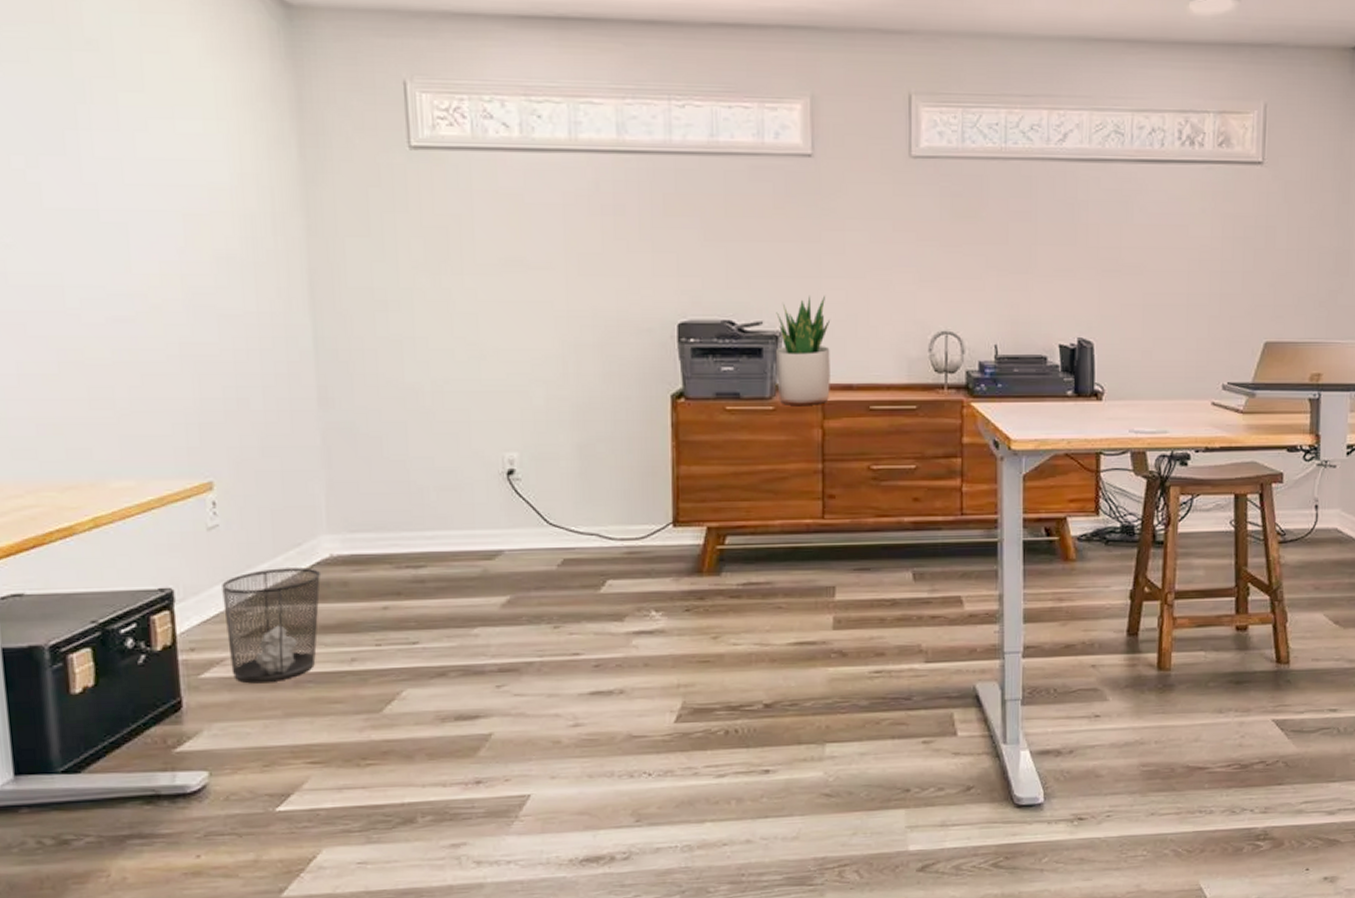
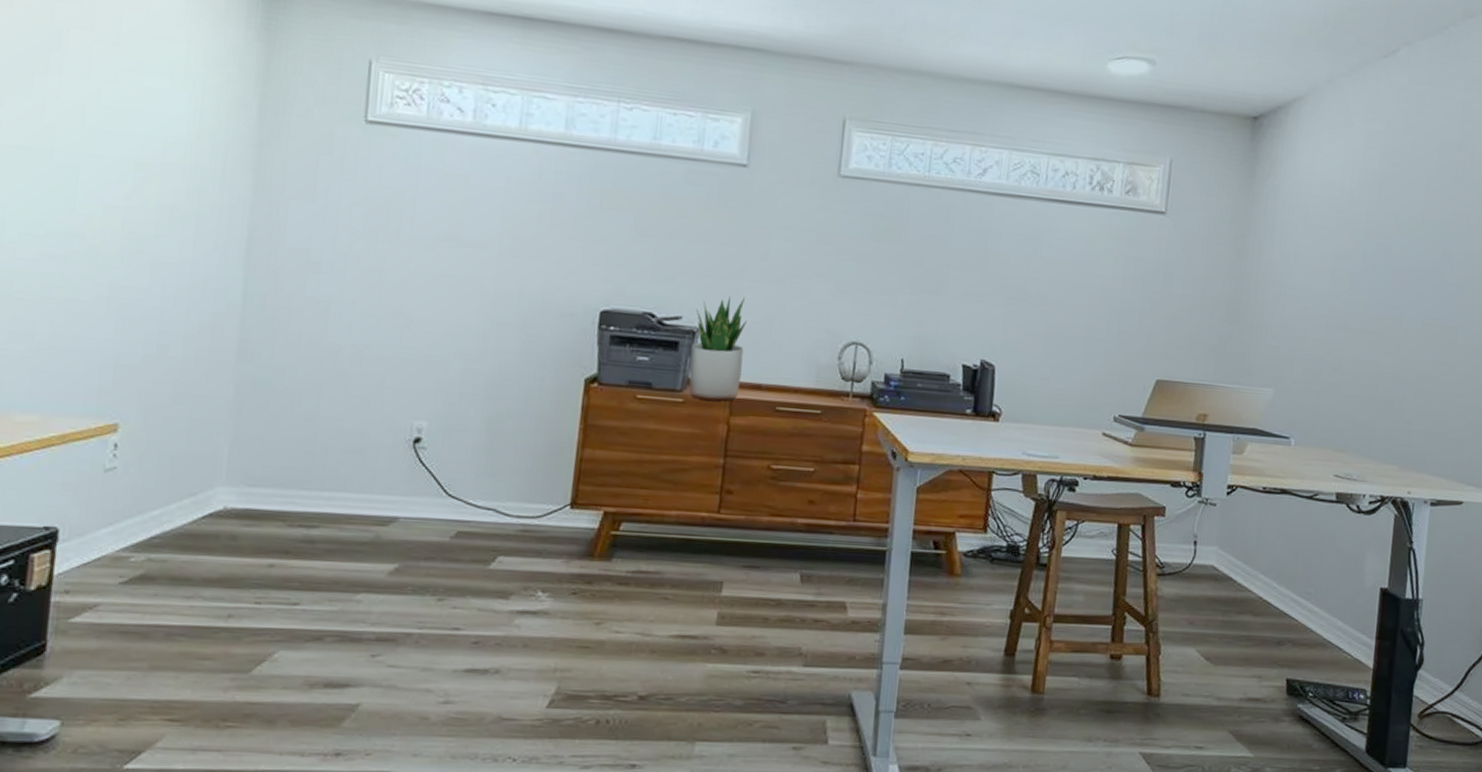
waste bin: present [222,567,322,684] -> none [103,516,212,633]

